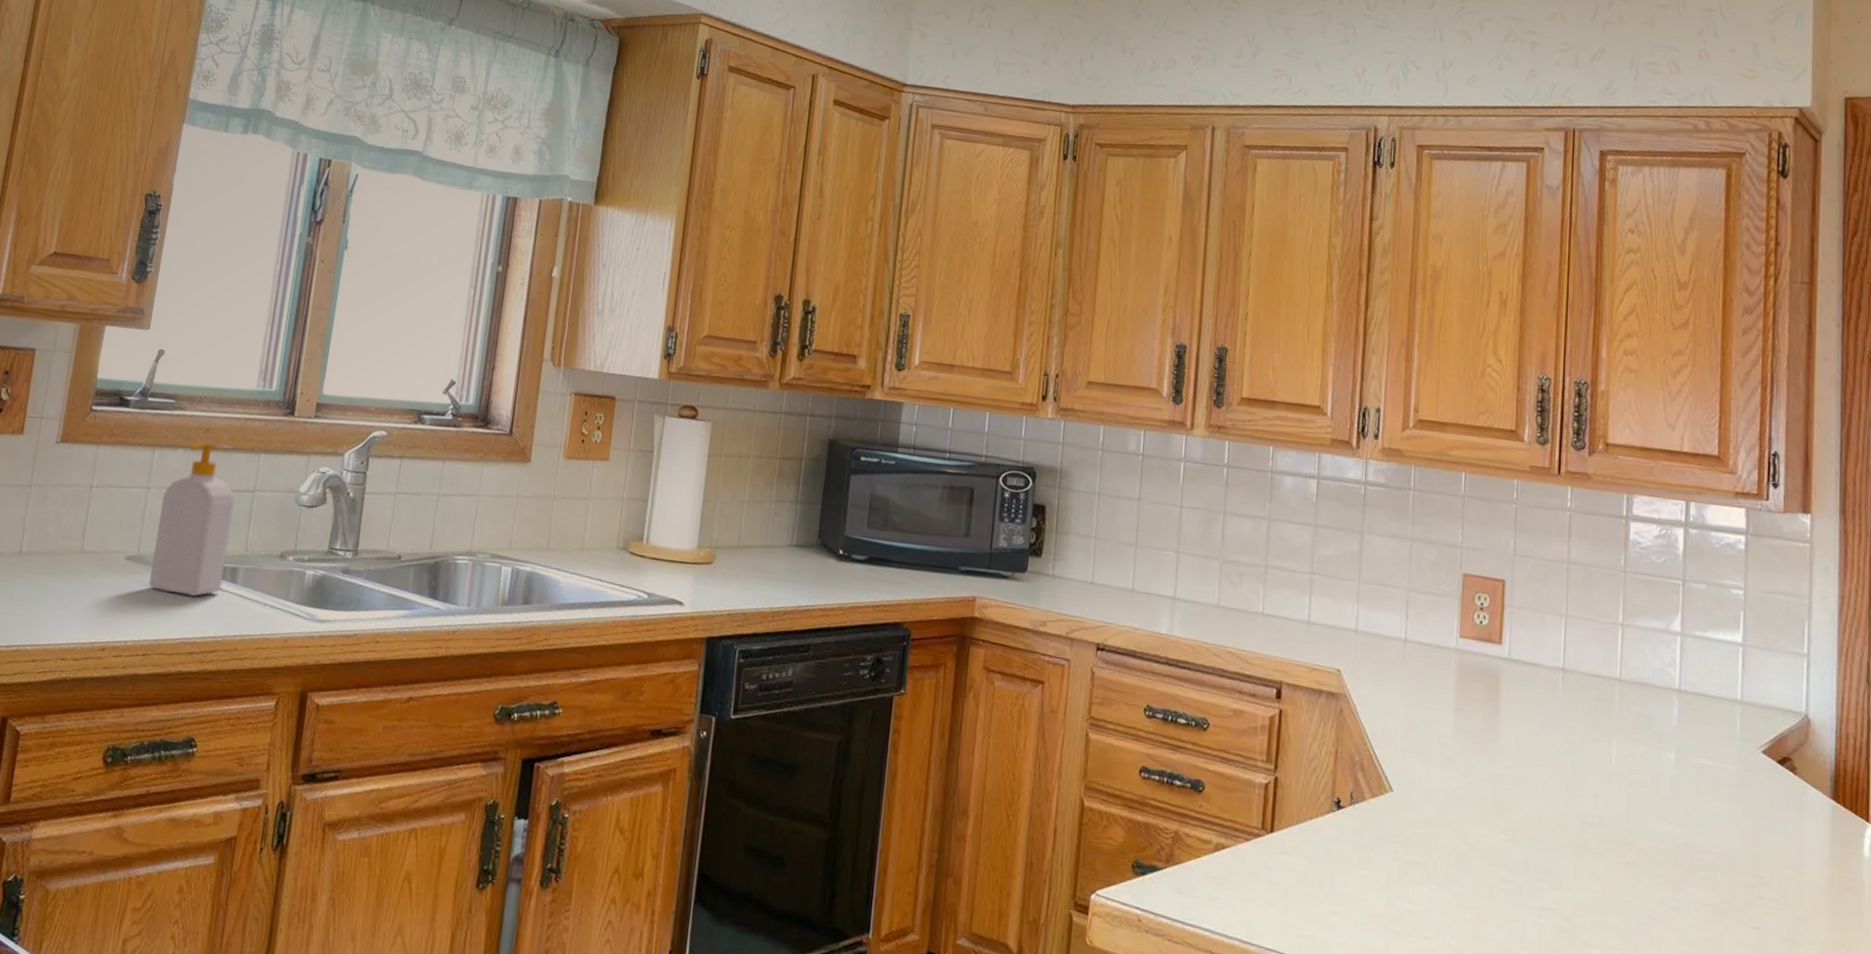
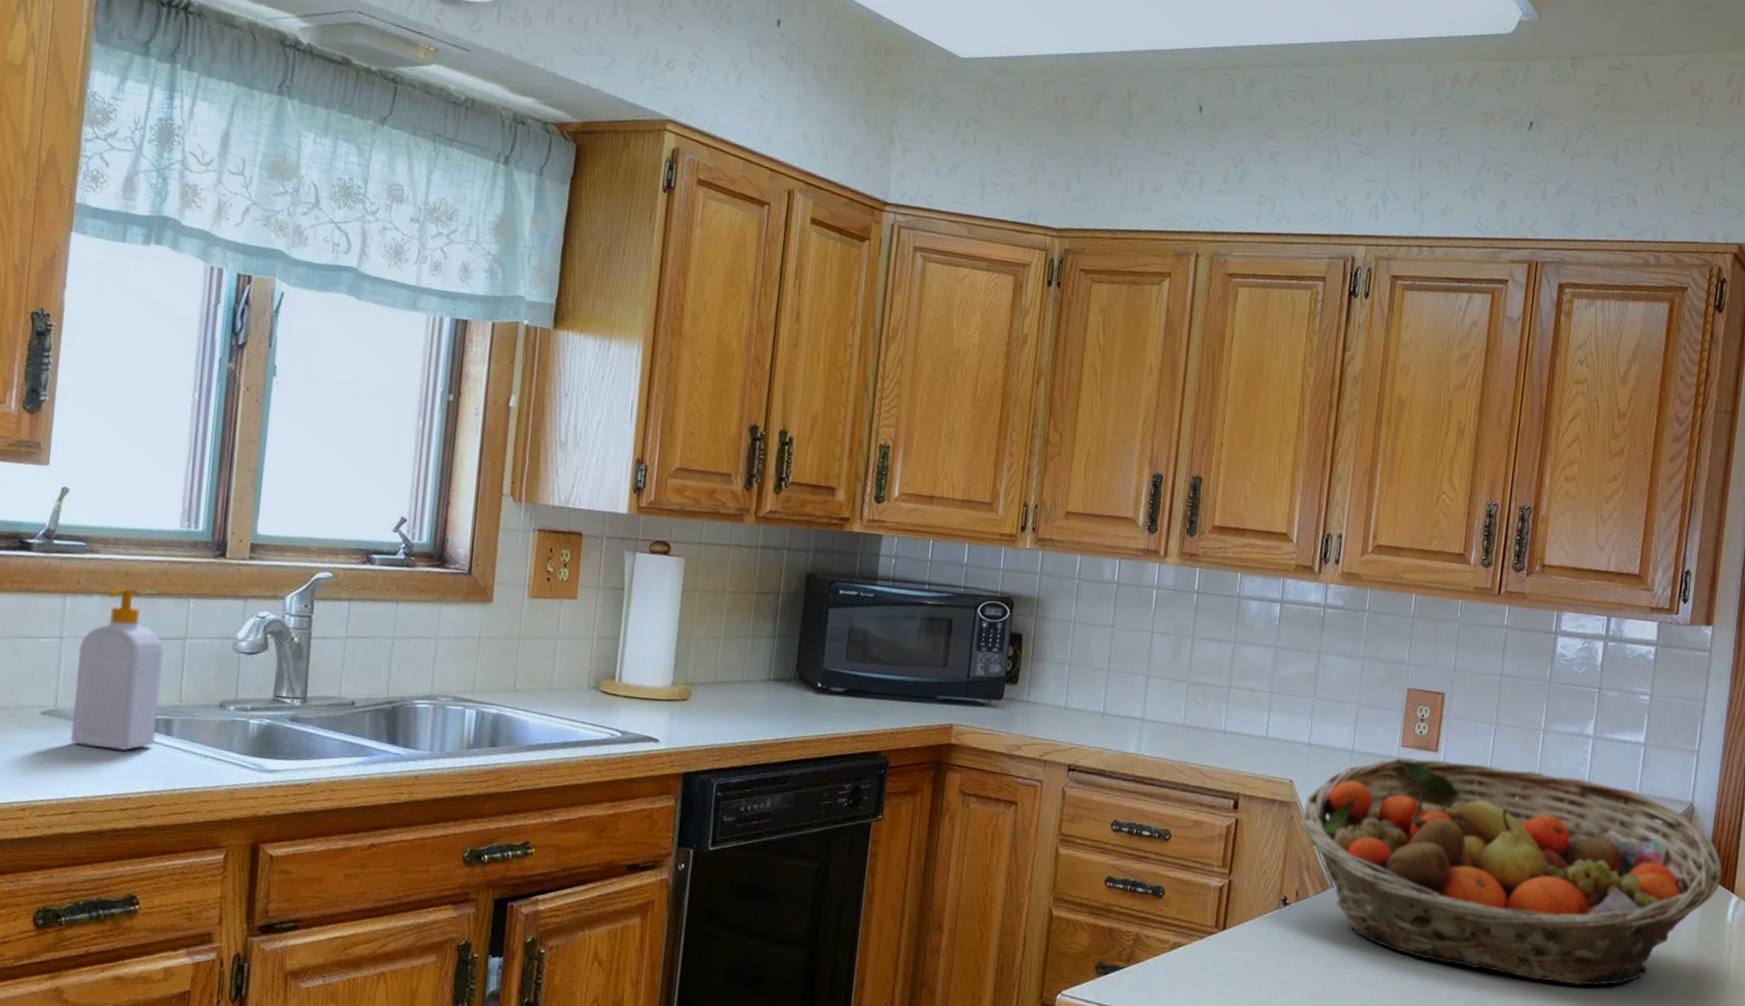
fruit basket: none [1350,649,1853,924] -> present [1299,758,1723,986]

